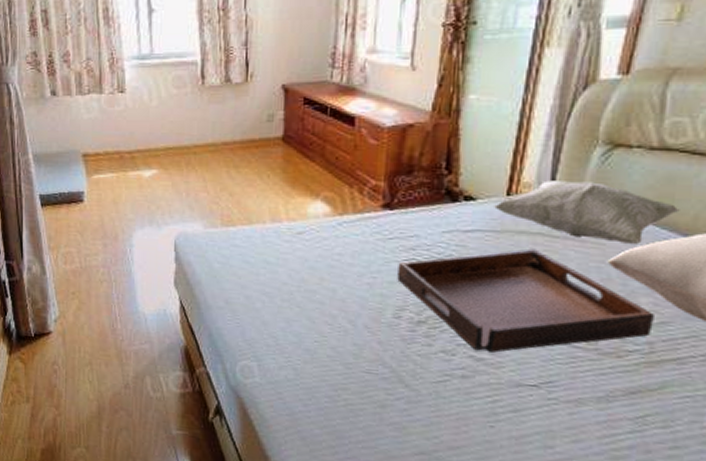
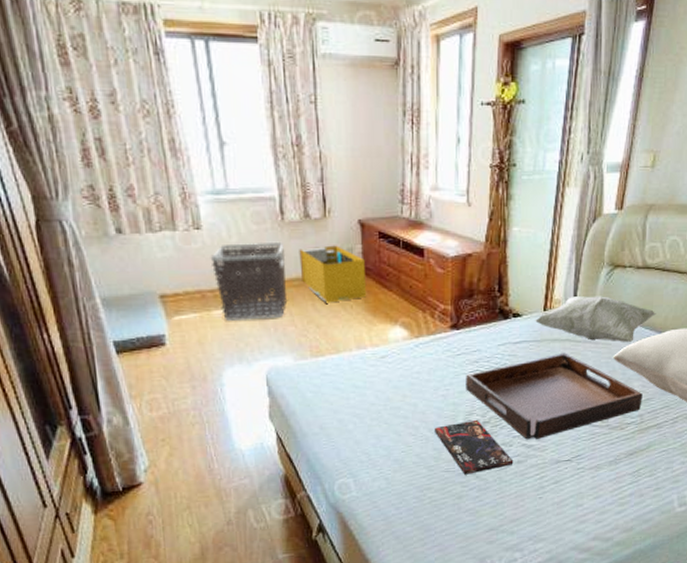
clothes hamper: none [130,105,203,183] -> present [210,241,286,321]
storage bin: none [217,111,286,171] -> present [299,245,367,303]
book: none [356,317,456,381] -> present [435,419,514,475]

